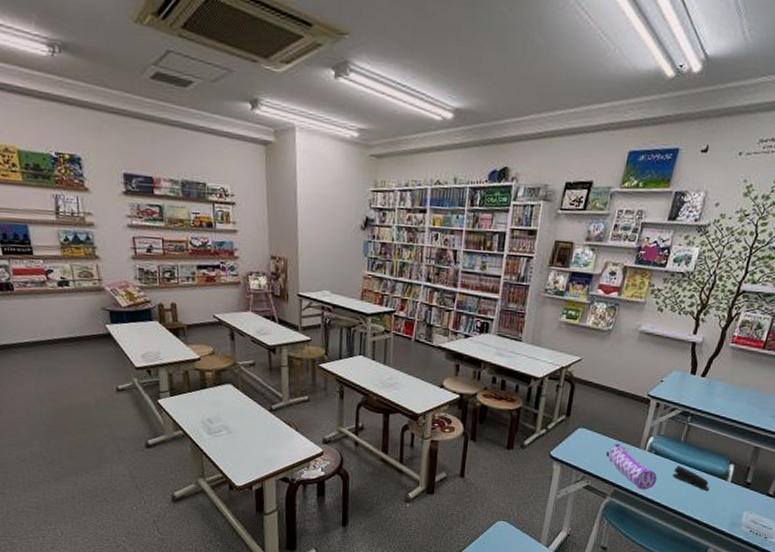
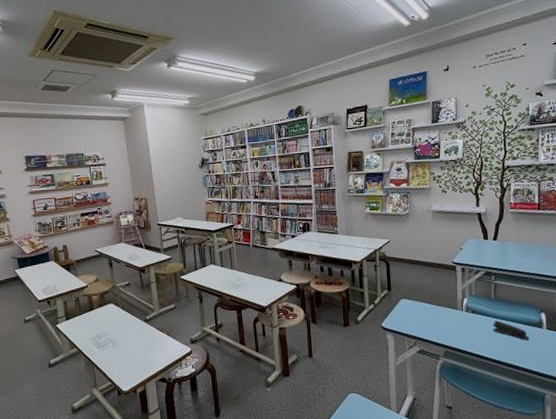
pencil case: present [606,444,657,490] -> none [430,308,480,347]

